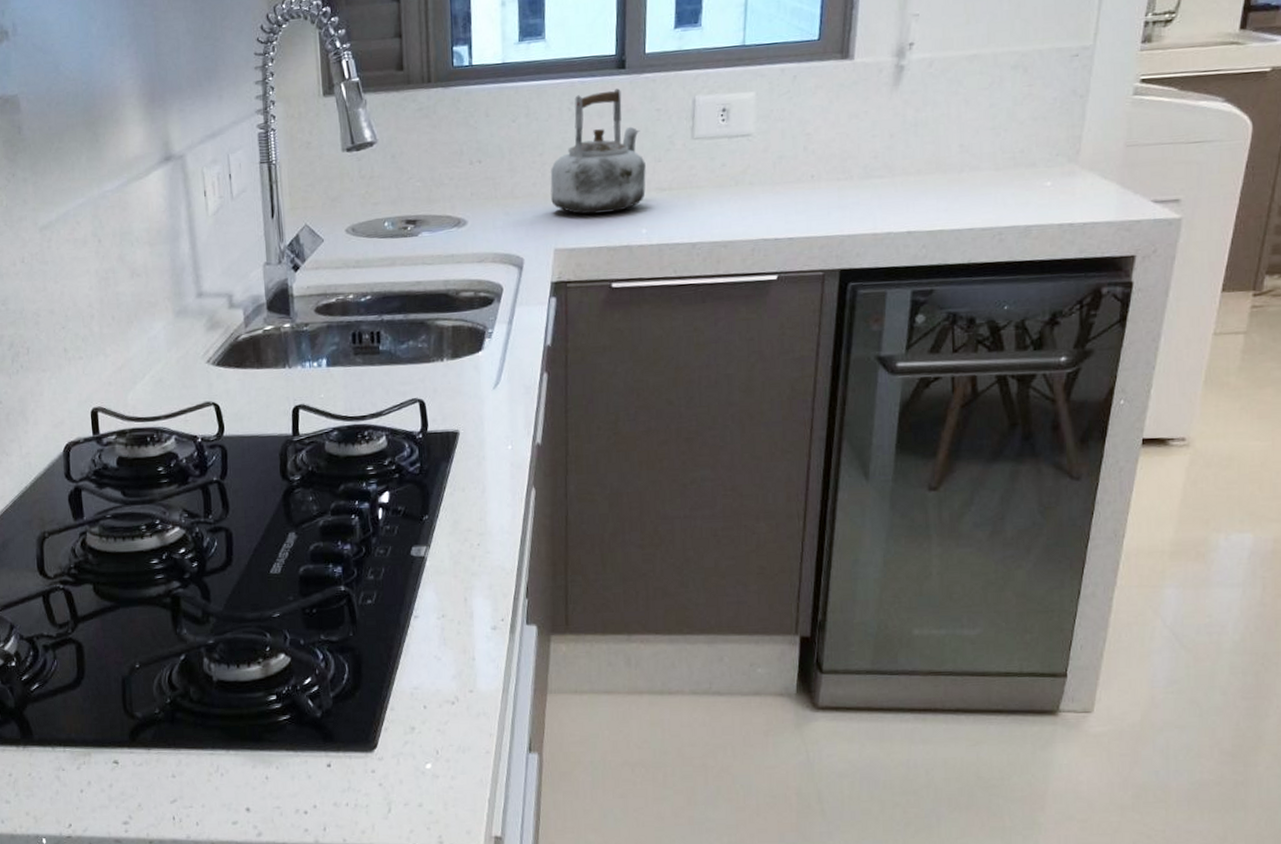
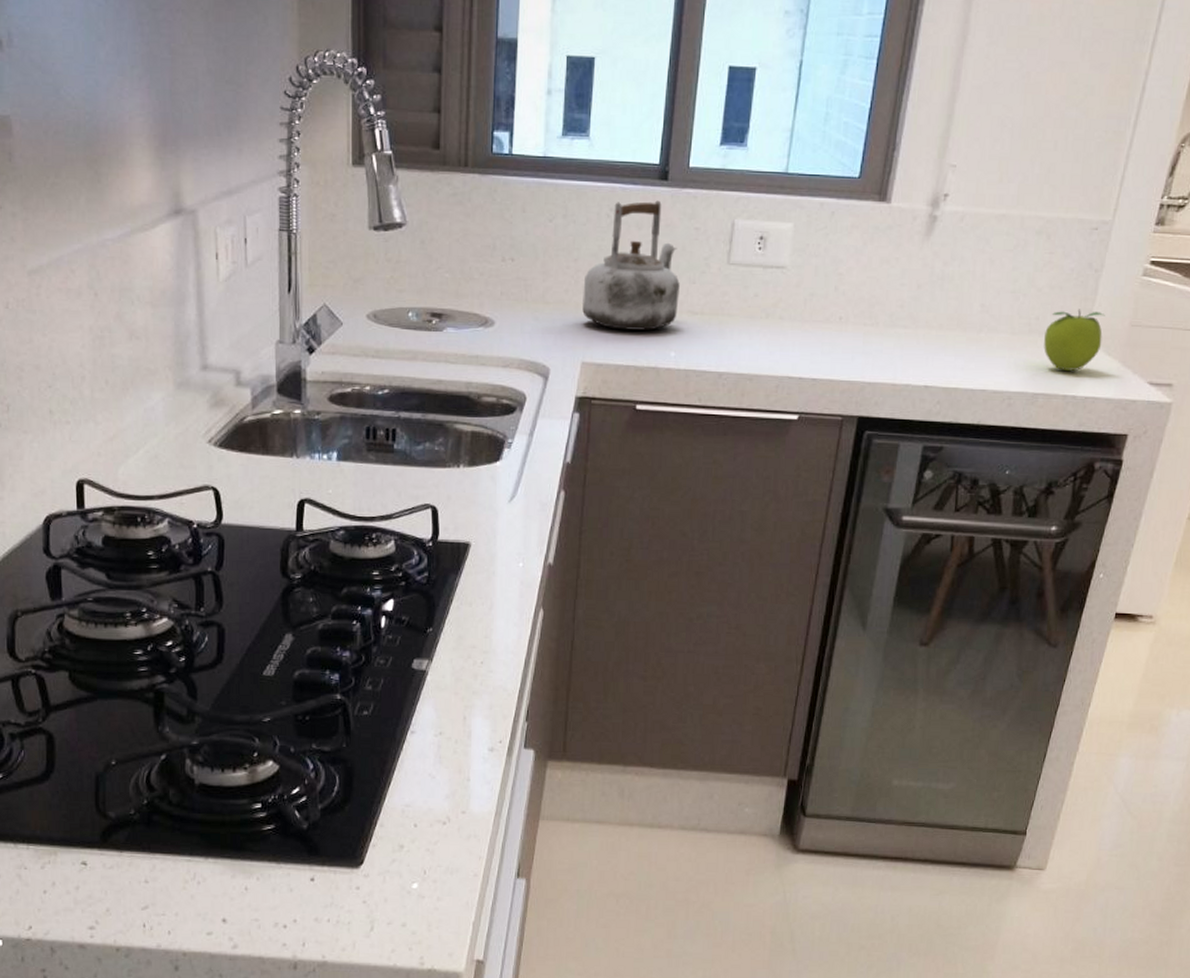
fruit: none [1032,136,1096,200] -> present [1044,309,1105,372]

